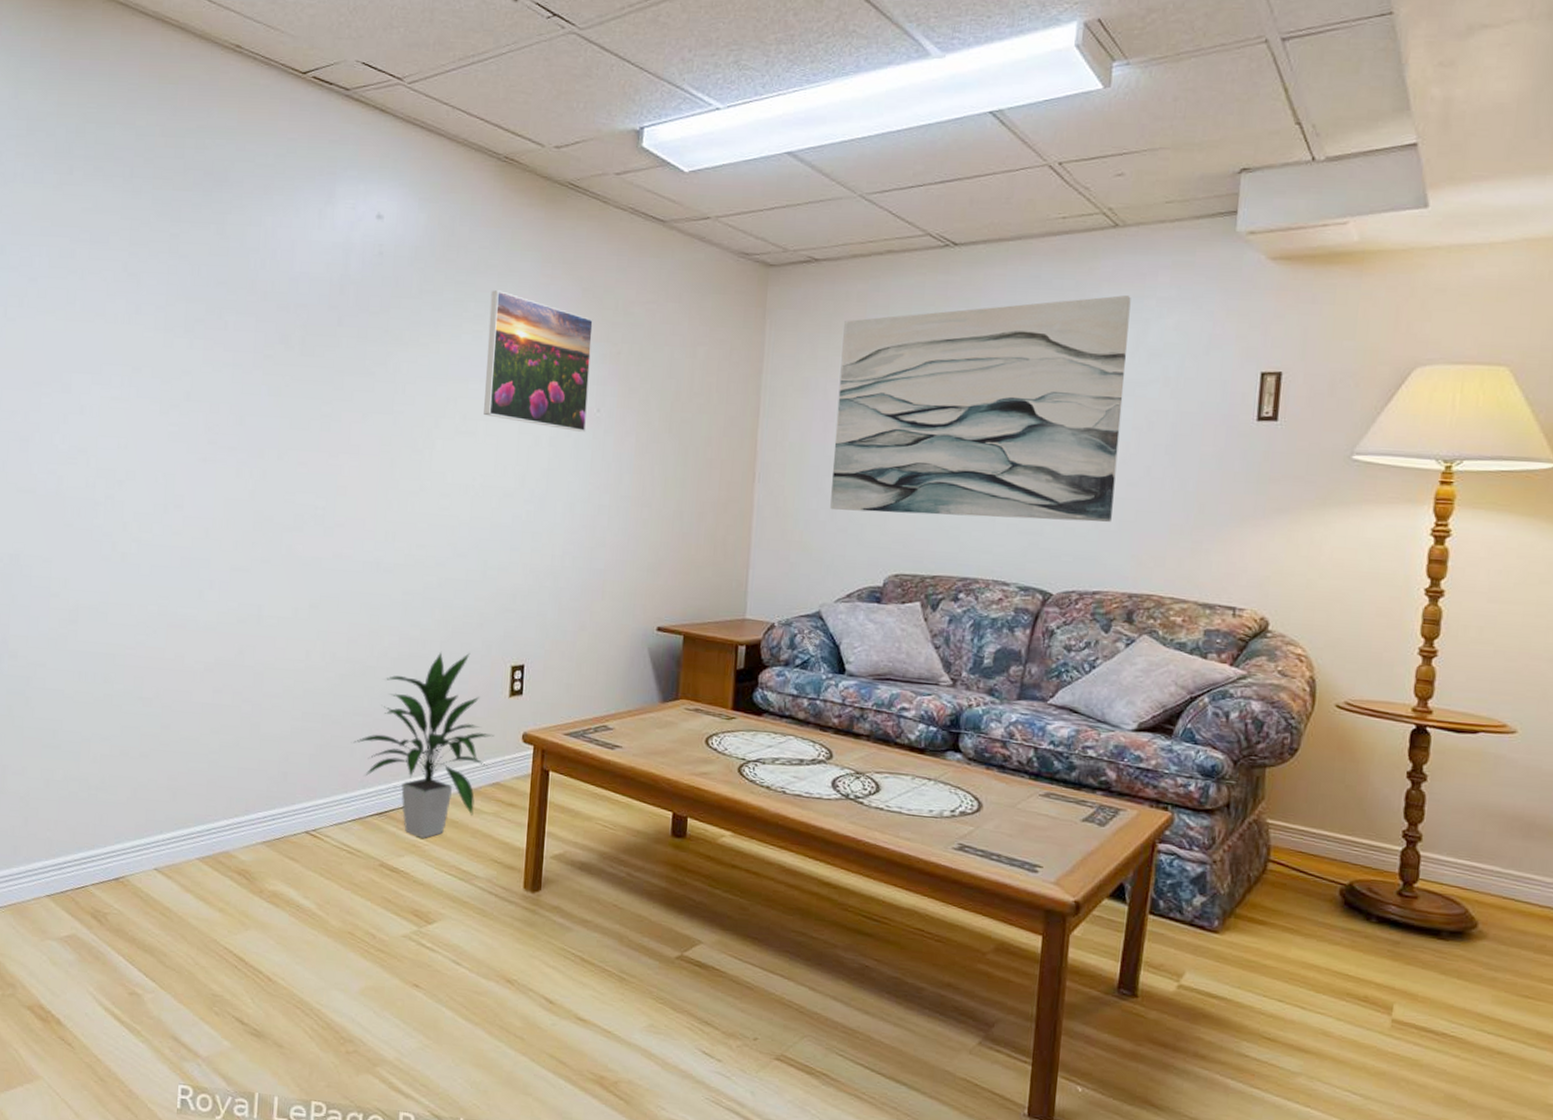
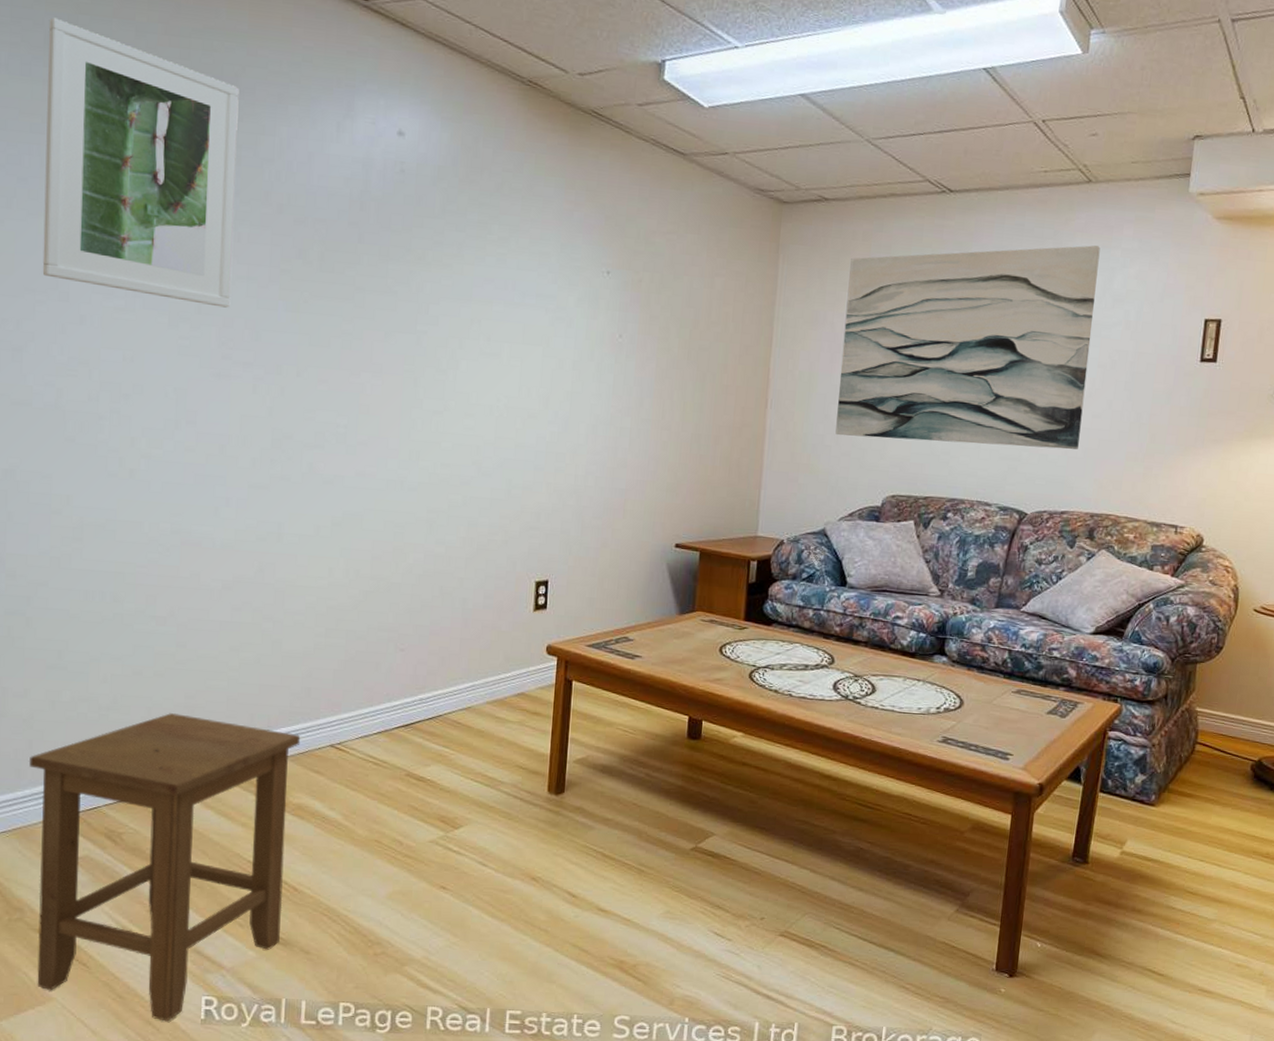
stool: none [24,794,277,1109] -> present [28,713,301,1022]
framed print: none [48,128,228,394] -> present [42,17,239,308]
indoor plant: present [353,651,495,838] -> none [378,567,520,748]
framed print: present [484,290,593,432] -> none [508,214,616,357]

